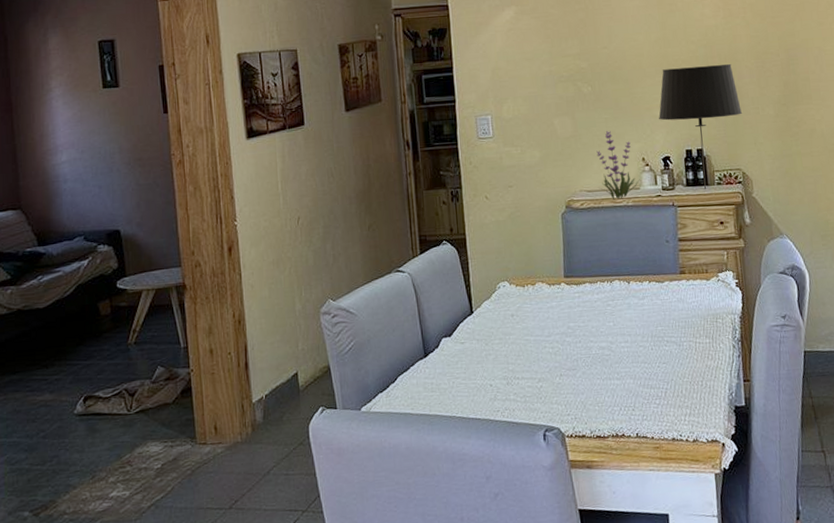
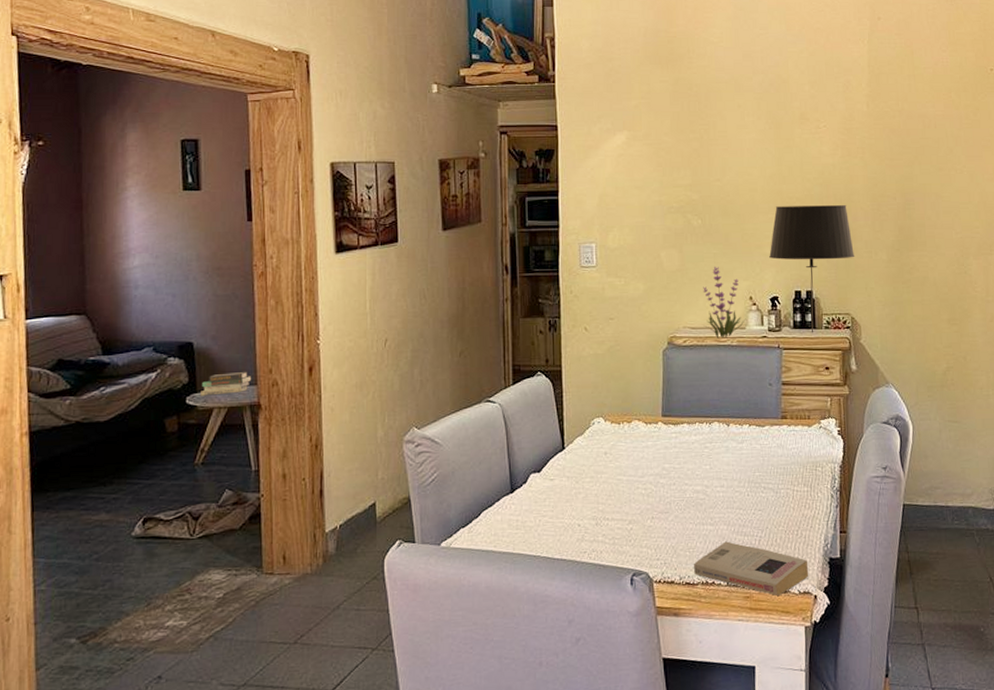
books: none [130,254,175,280] -> present [200,371,251,396]
book: none [603,394,716,445] -> present [694,541,809,596]

